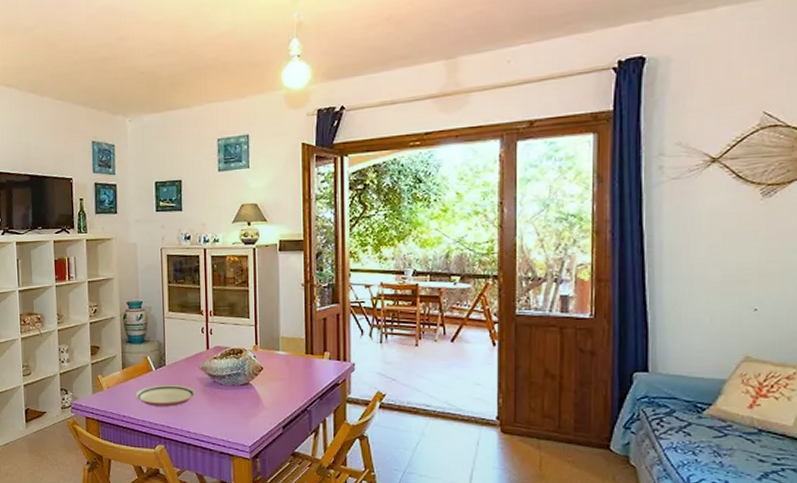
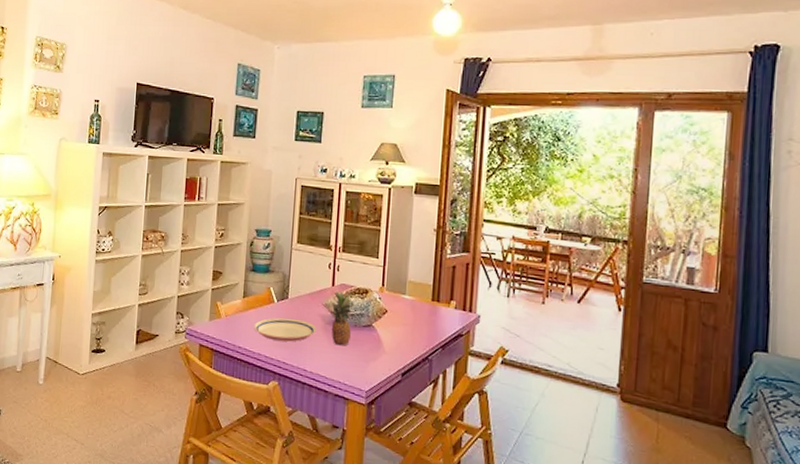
fruit: none [206,354,235,406] -> present [330,291,359,346]

